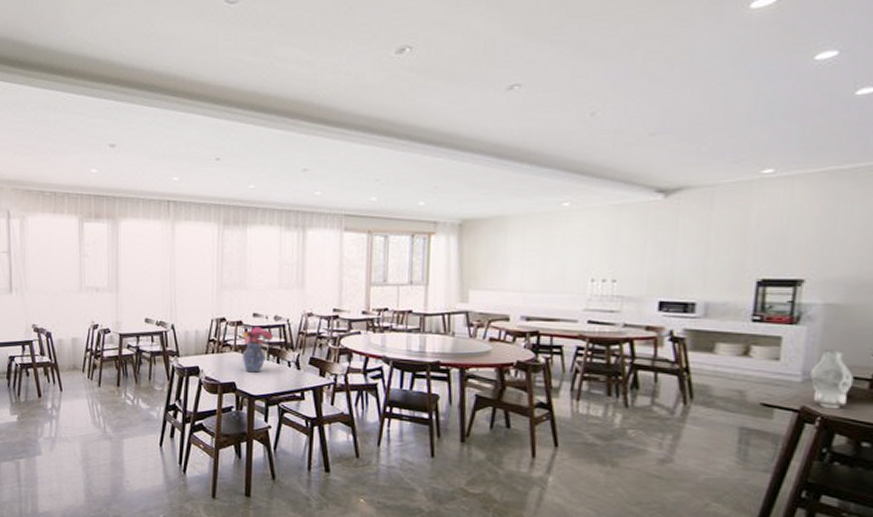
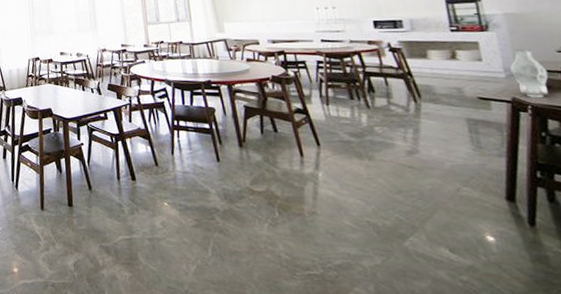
flower arrangement: present [242,327,273,373] -> none [53,63,77,100]

